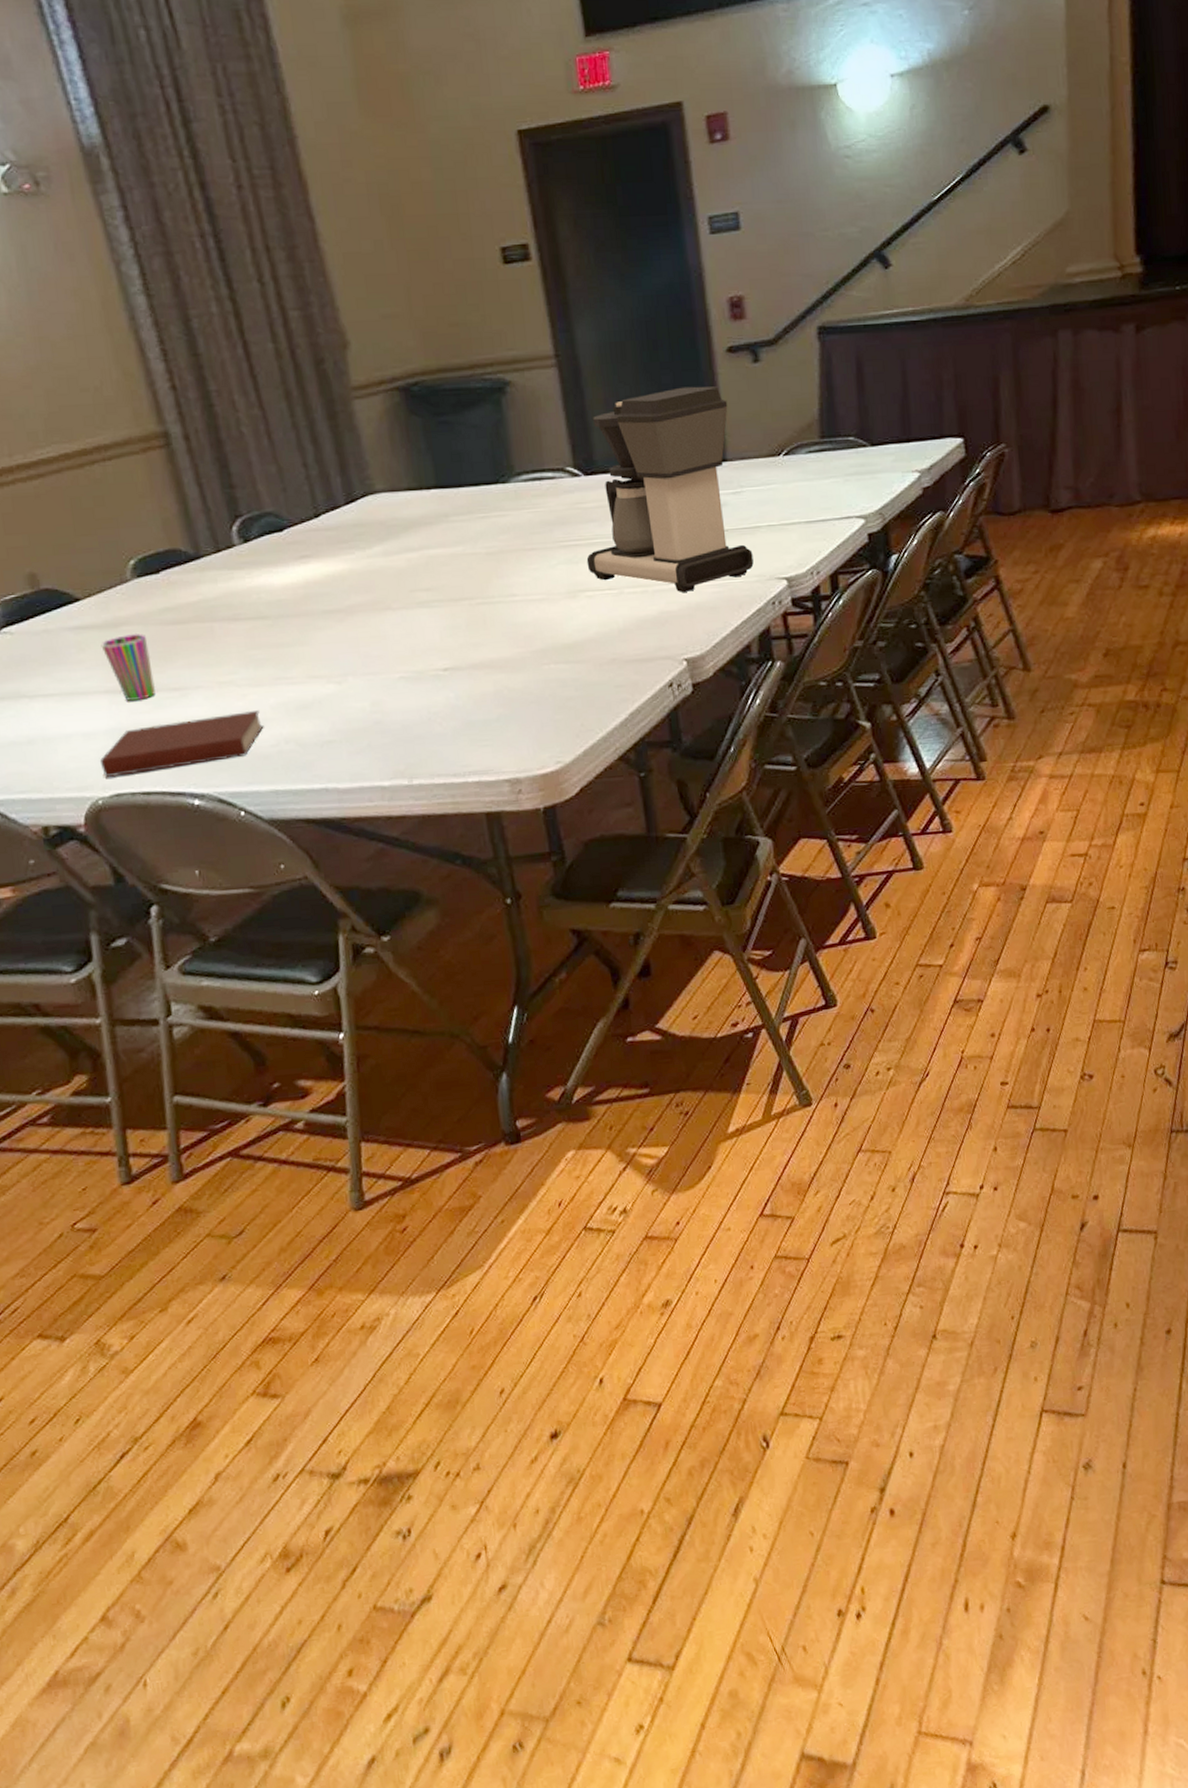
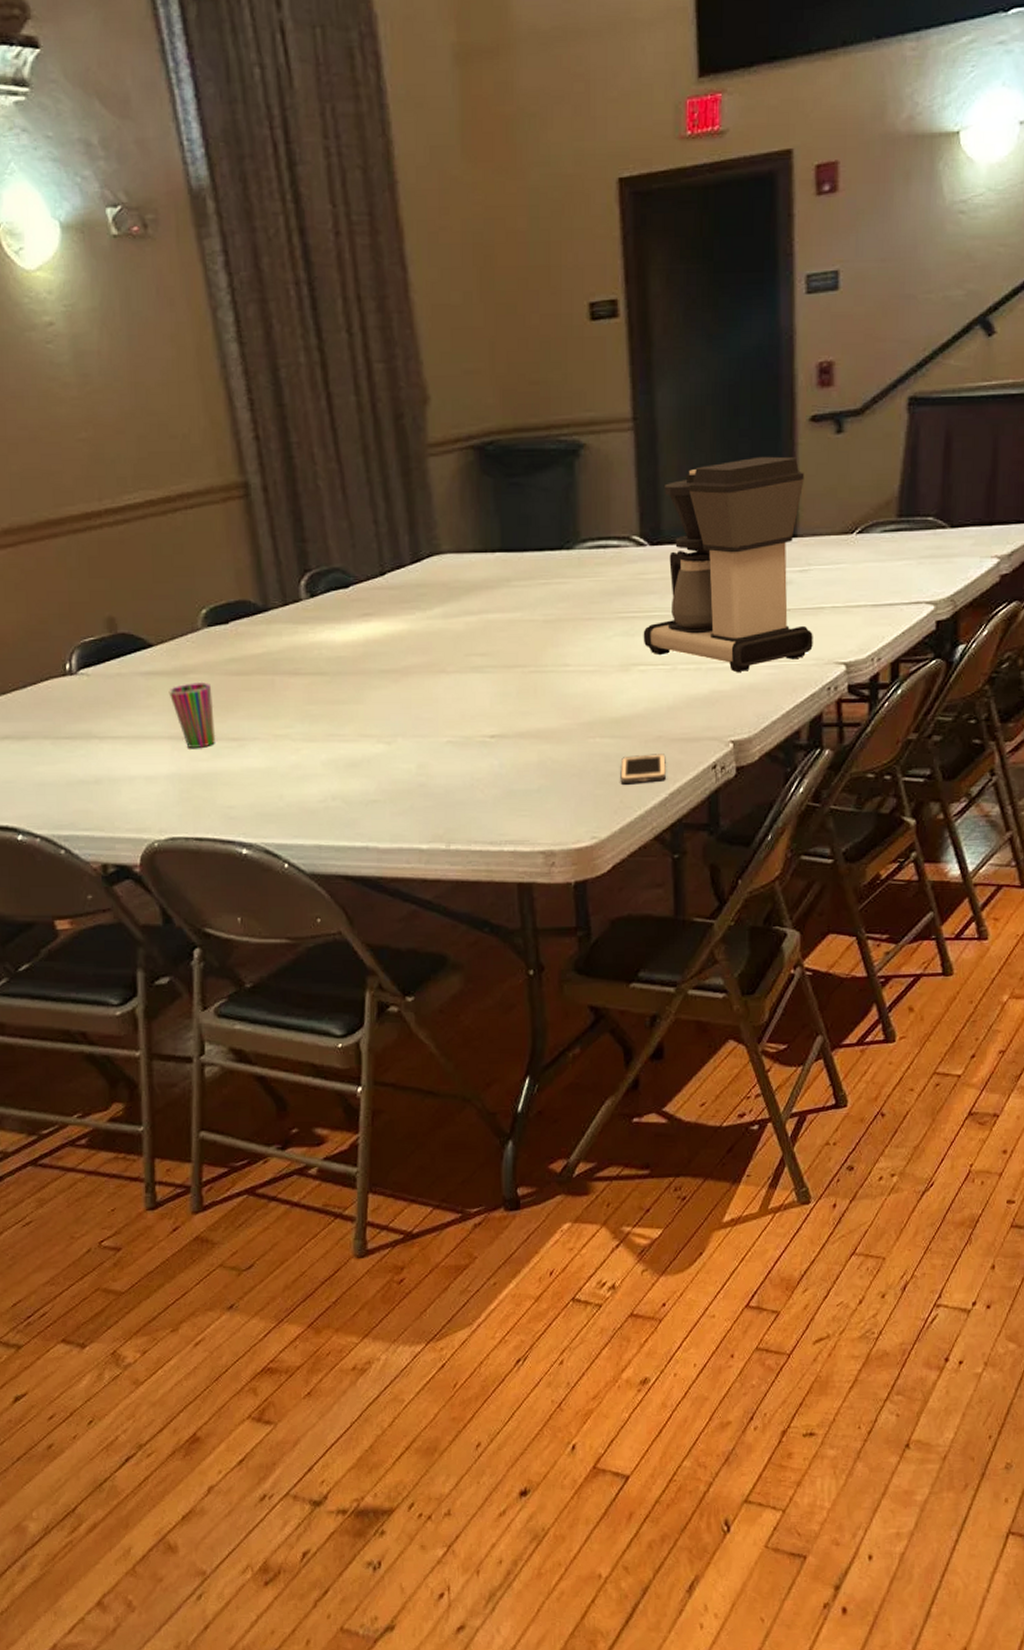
notebook: present [99,709,264,777] -> none [158,764,314,820]
cell phone: none [577,675,624,707] -> present [620,754,667,783]

